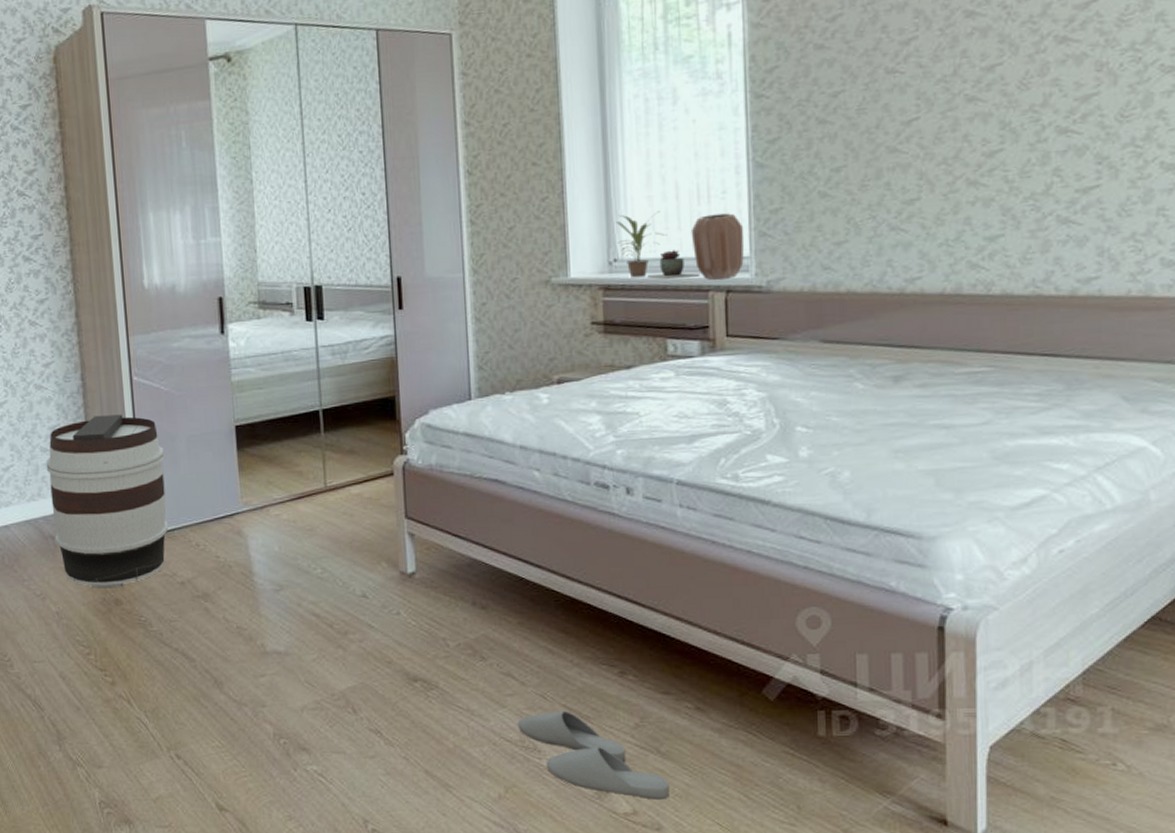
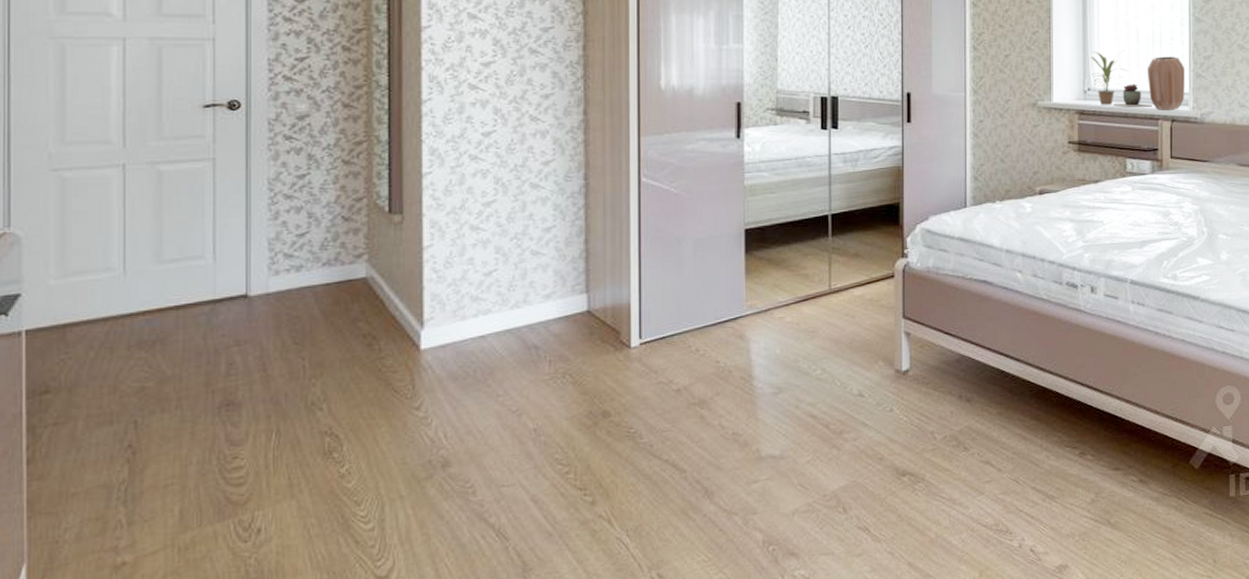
barrel: present [46,414,168,589] -> none [536,216,670,401]
slippers: present [517,710,670,800] -> none [993,492,1117,568]

